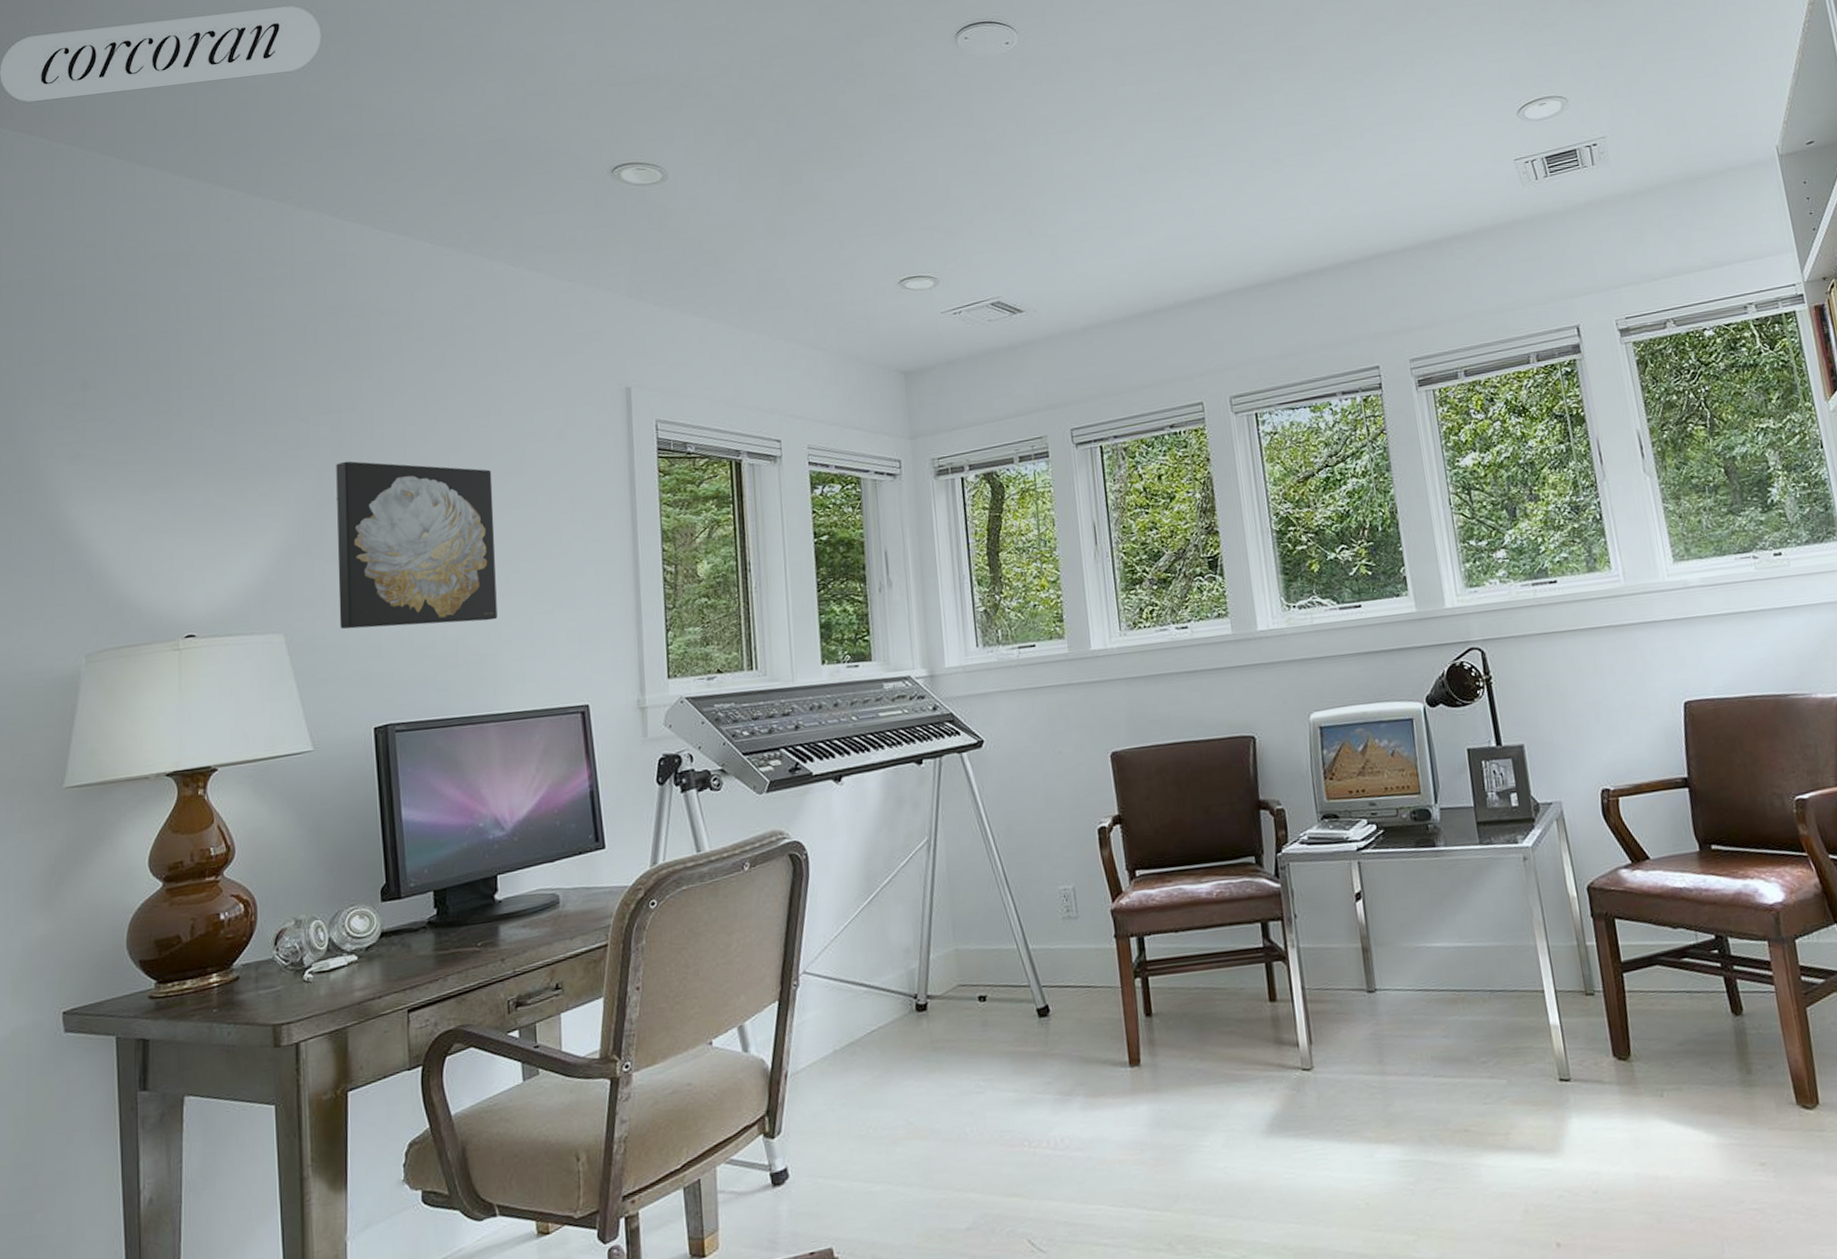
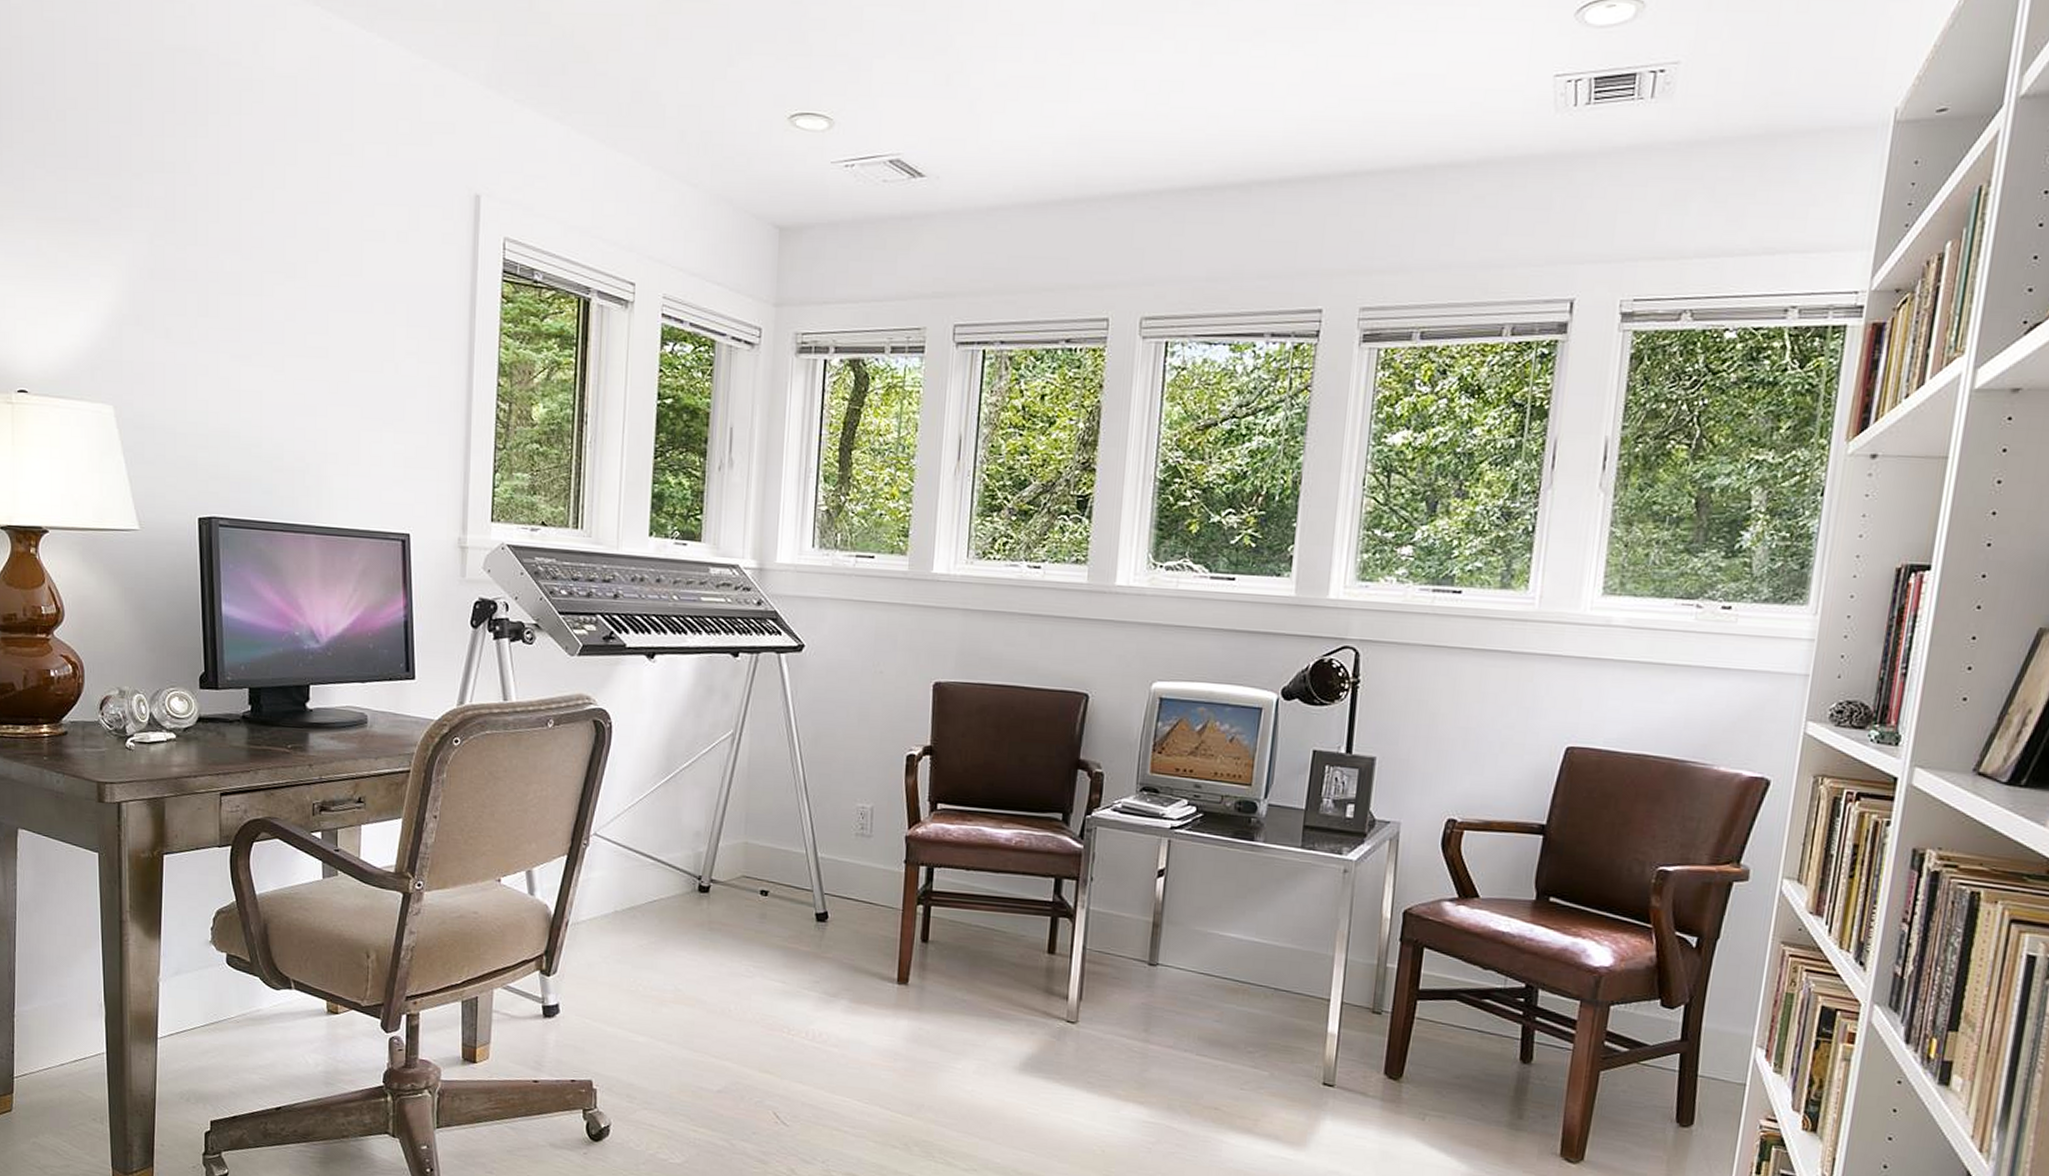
wall art: present [336,461,498,629] -> none [168,229,328,429]

